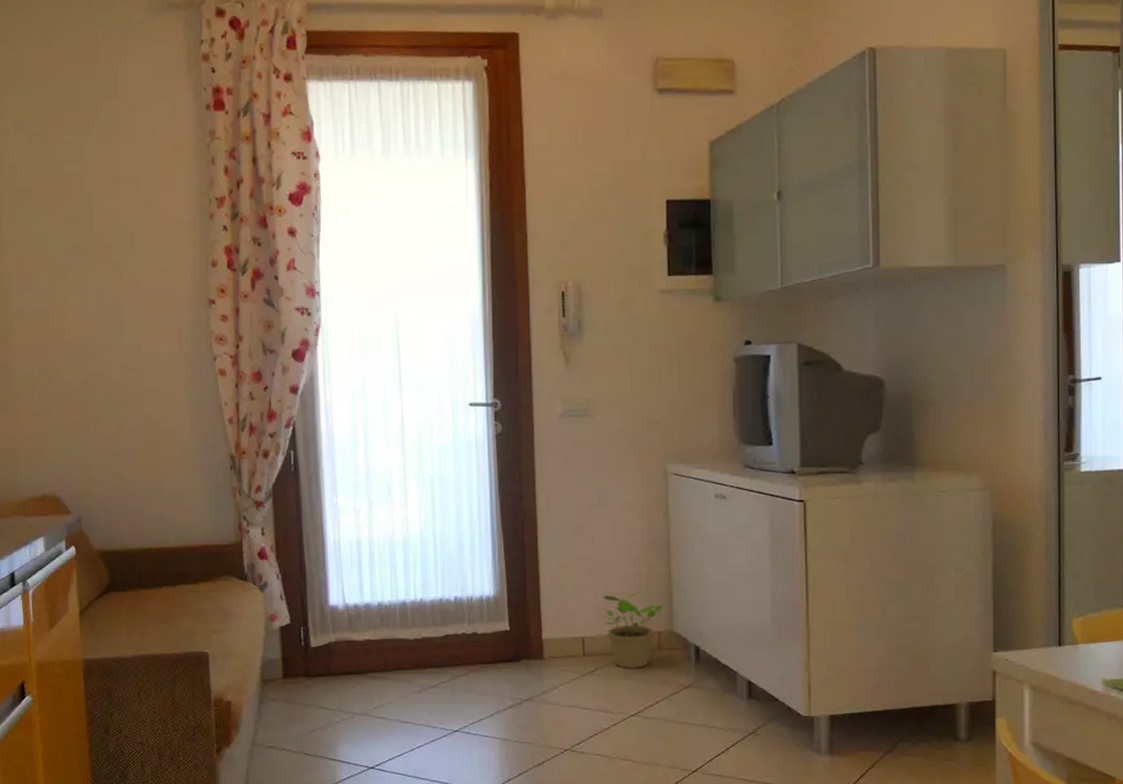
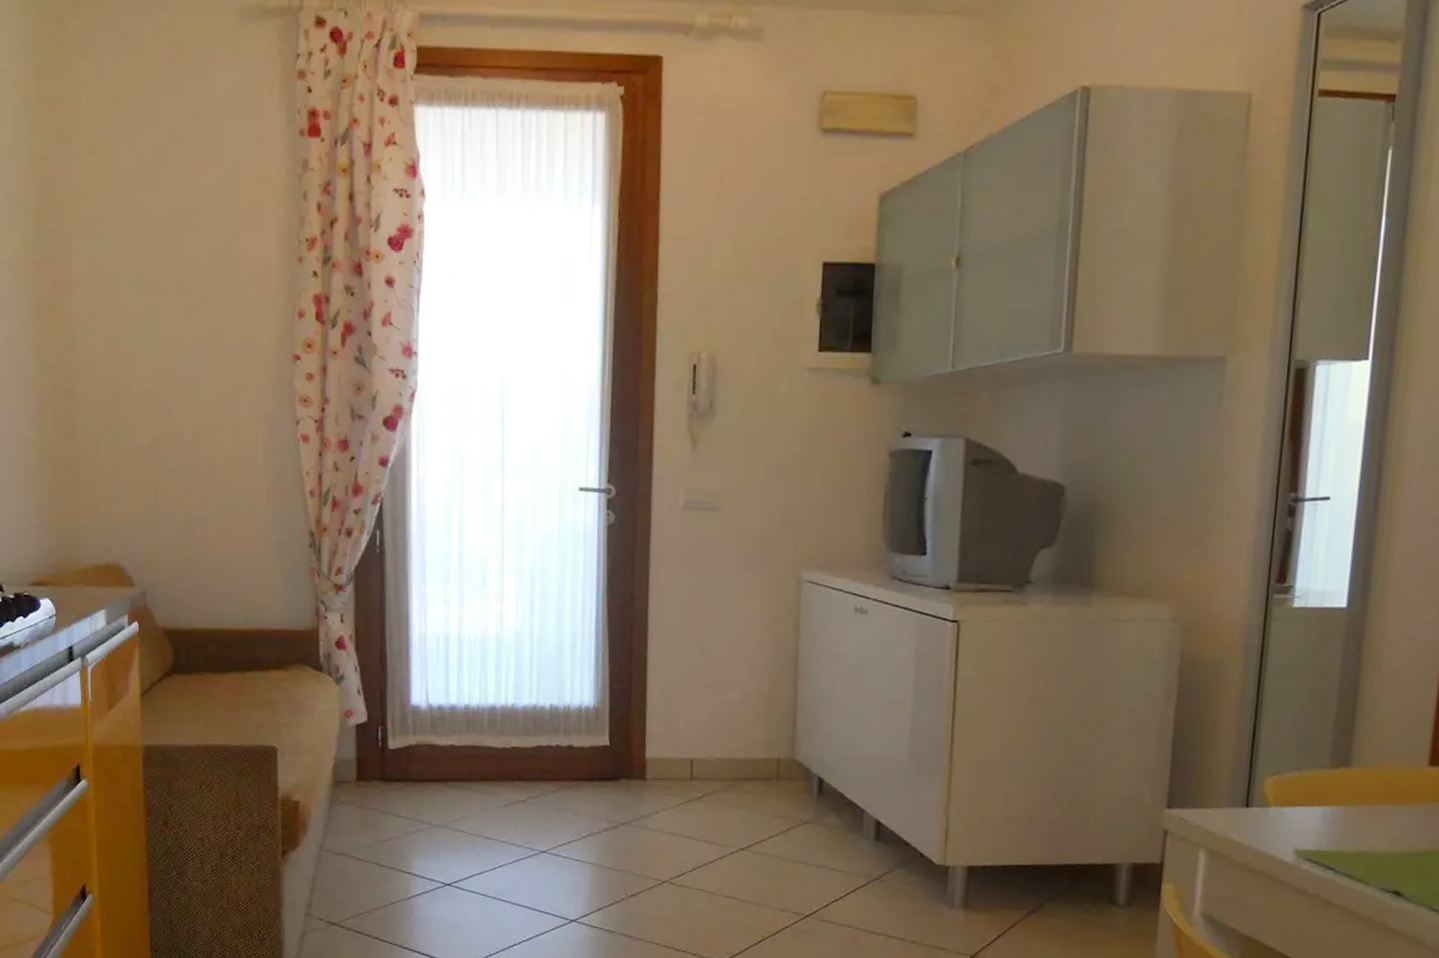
potted plant: present [597,592,664,669] -> none [710,713,786,799]

